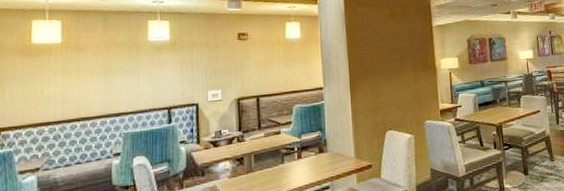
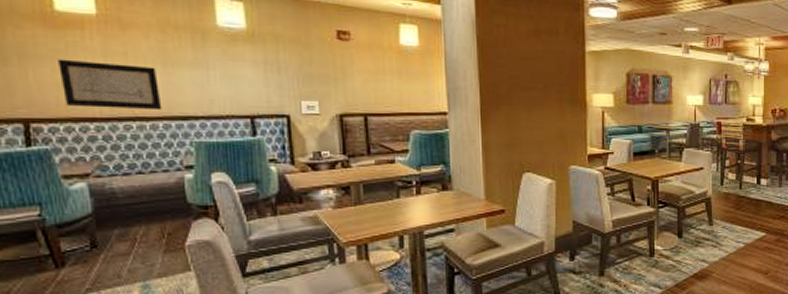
wall art: none [28,77,101,115] -> present [58,59,162,111]

